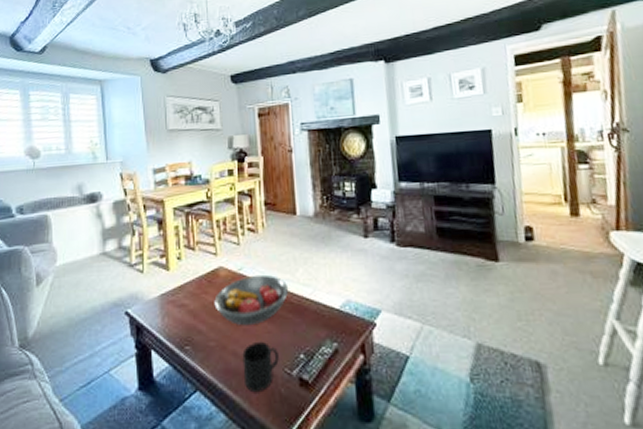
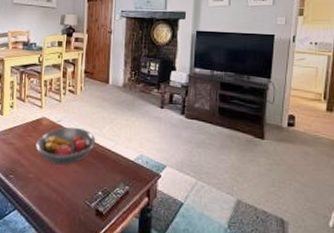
mug: present [242,341,279,393] -> none [53,178,82,217]

